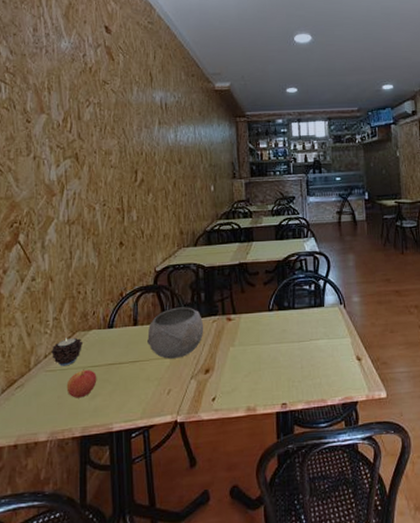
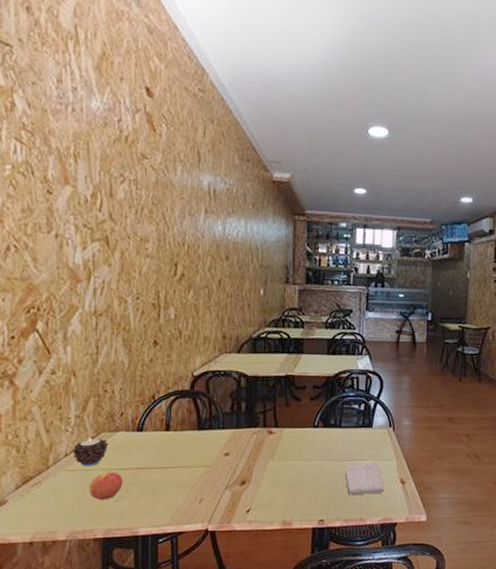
bowl: present [147,307,204,359] -> none [180,415,243,468]
washcloth: none [302,342,342,376] -> present [345,463,385,495]

